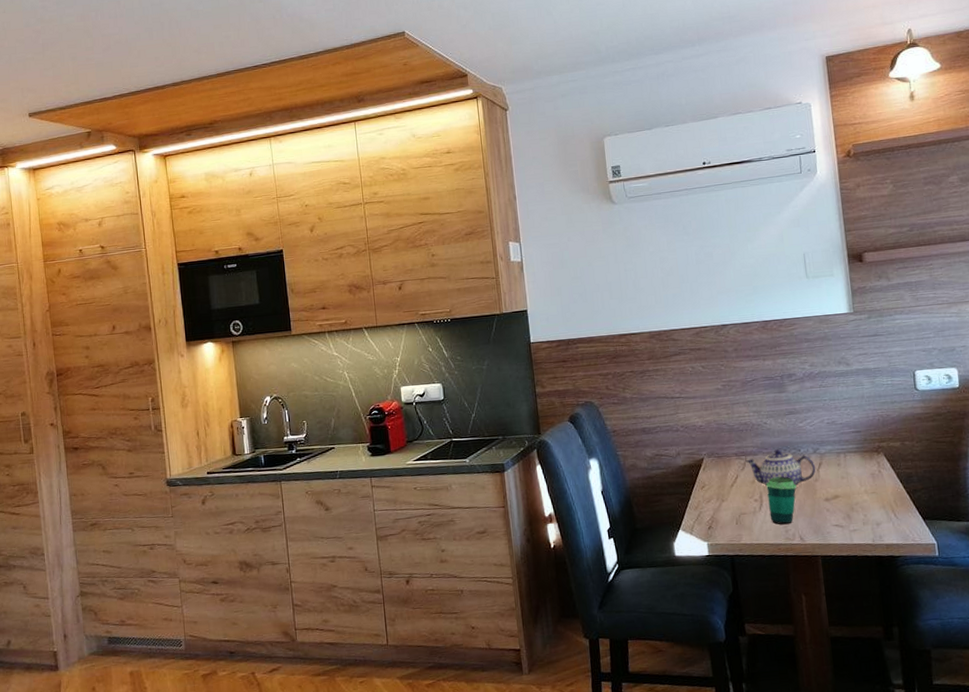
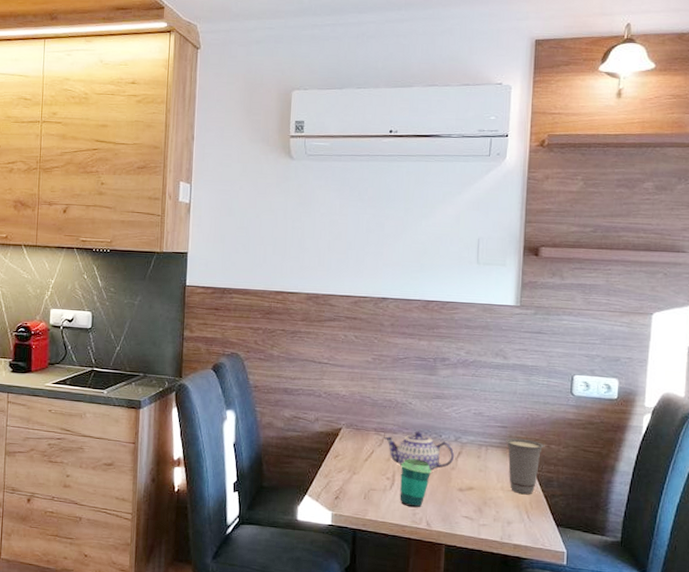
cup: none [861,440,900,494] -> present [506,438,545,494]

